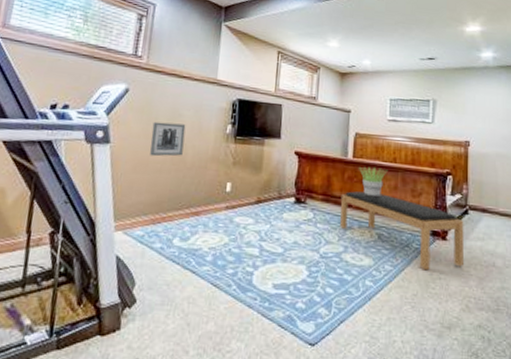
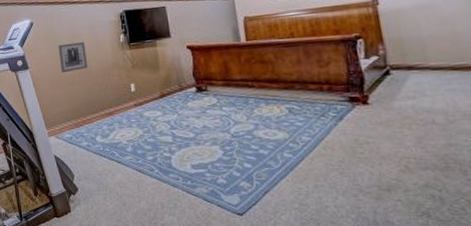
bench: present [340,191,464,271] -> none [241,69,394,137]
potted plant: present [359,167,388,198] -> none [255,46,287,75]

